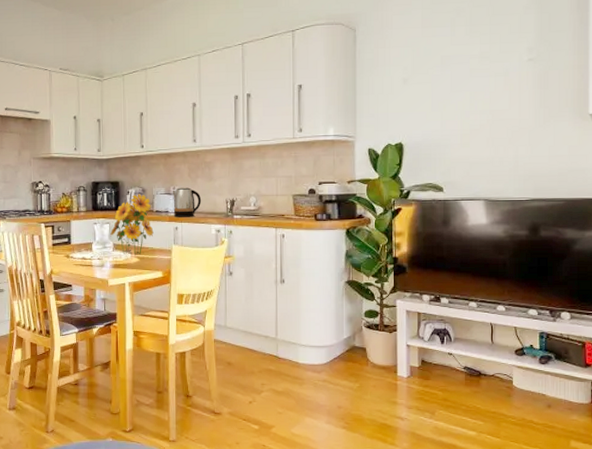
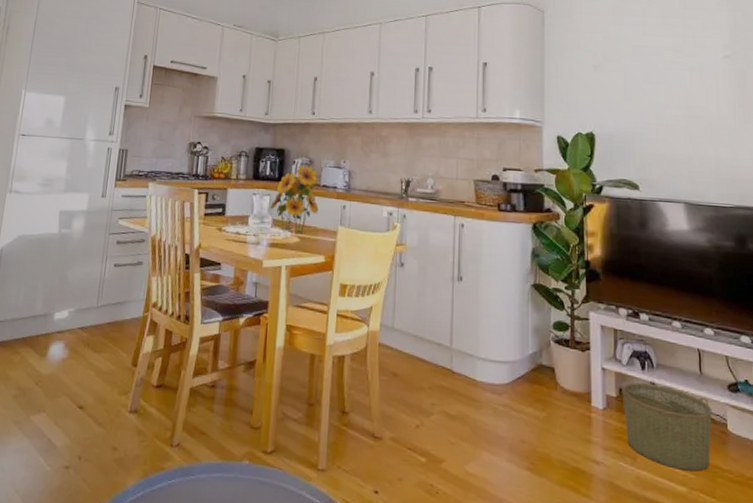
kettle: present [173,187,202,217] -> none [342,161,374,196]
basket: none [423,354,501,419] -> present [622,382,713,472]

